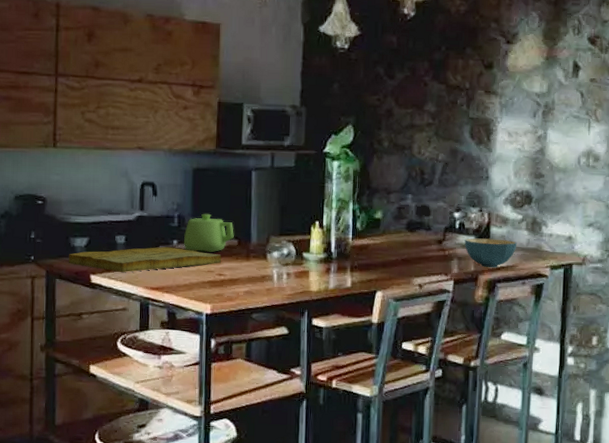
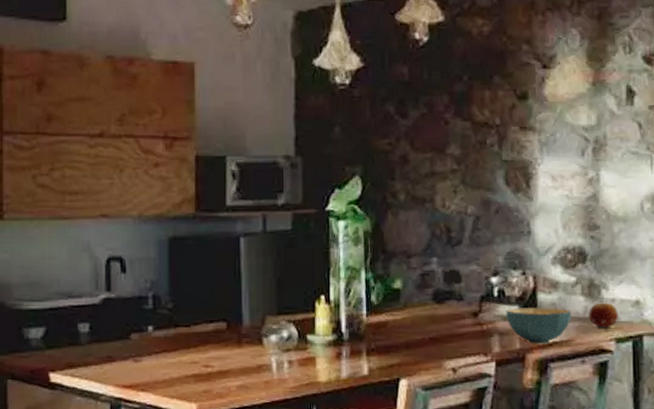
cutting board: present [68,246,221,272] -> none [21,334,207,368]
teapot: present [183,213,234,253] -> none [160,291,222,340]
fruit: none [530,236,554,257] -> present [589,302,618,328]

